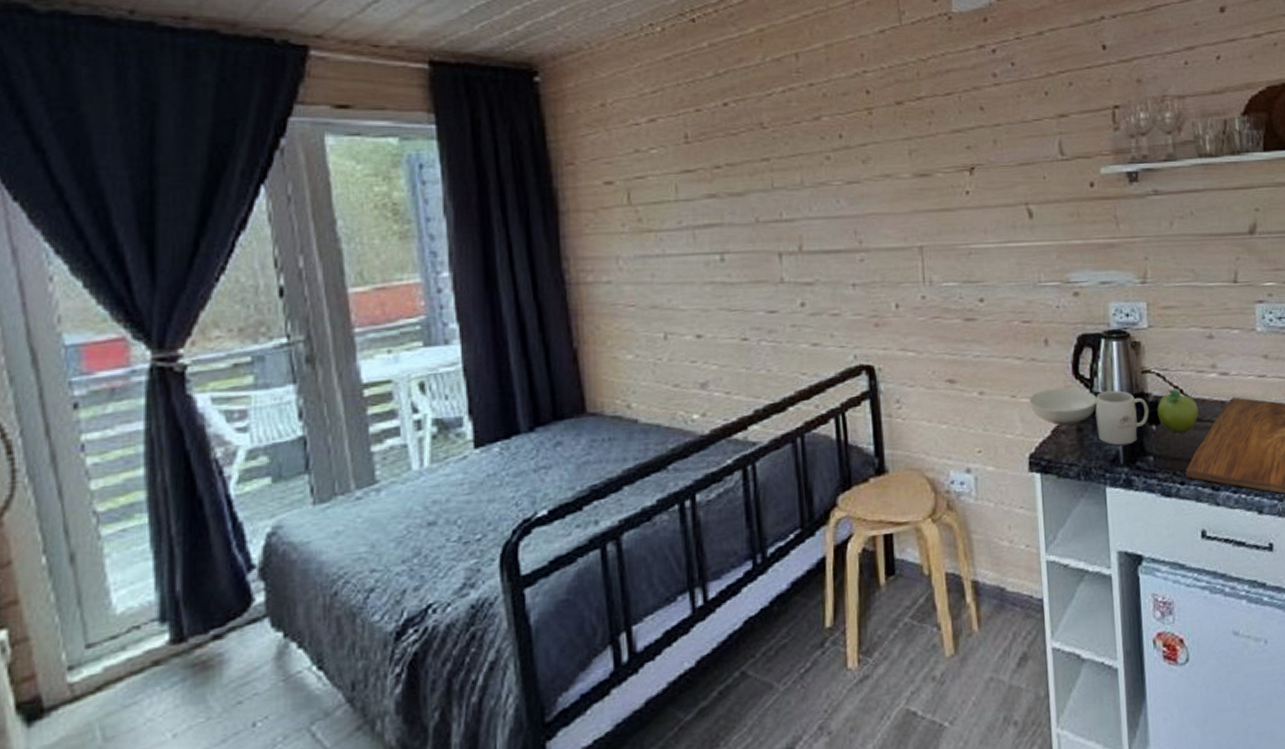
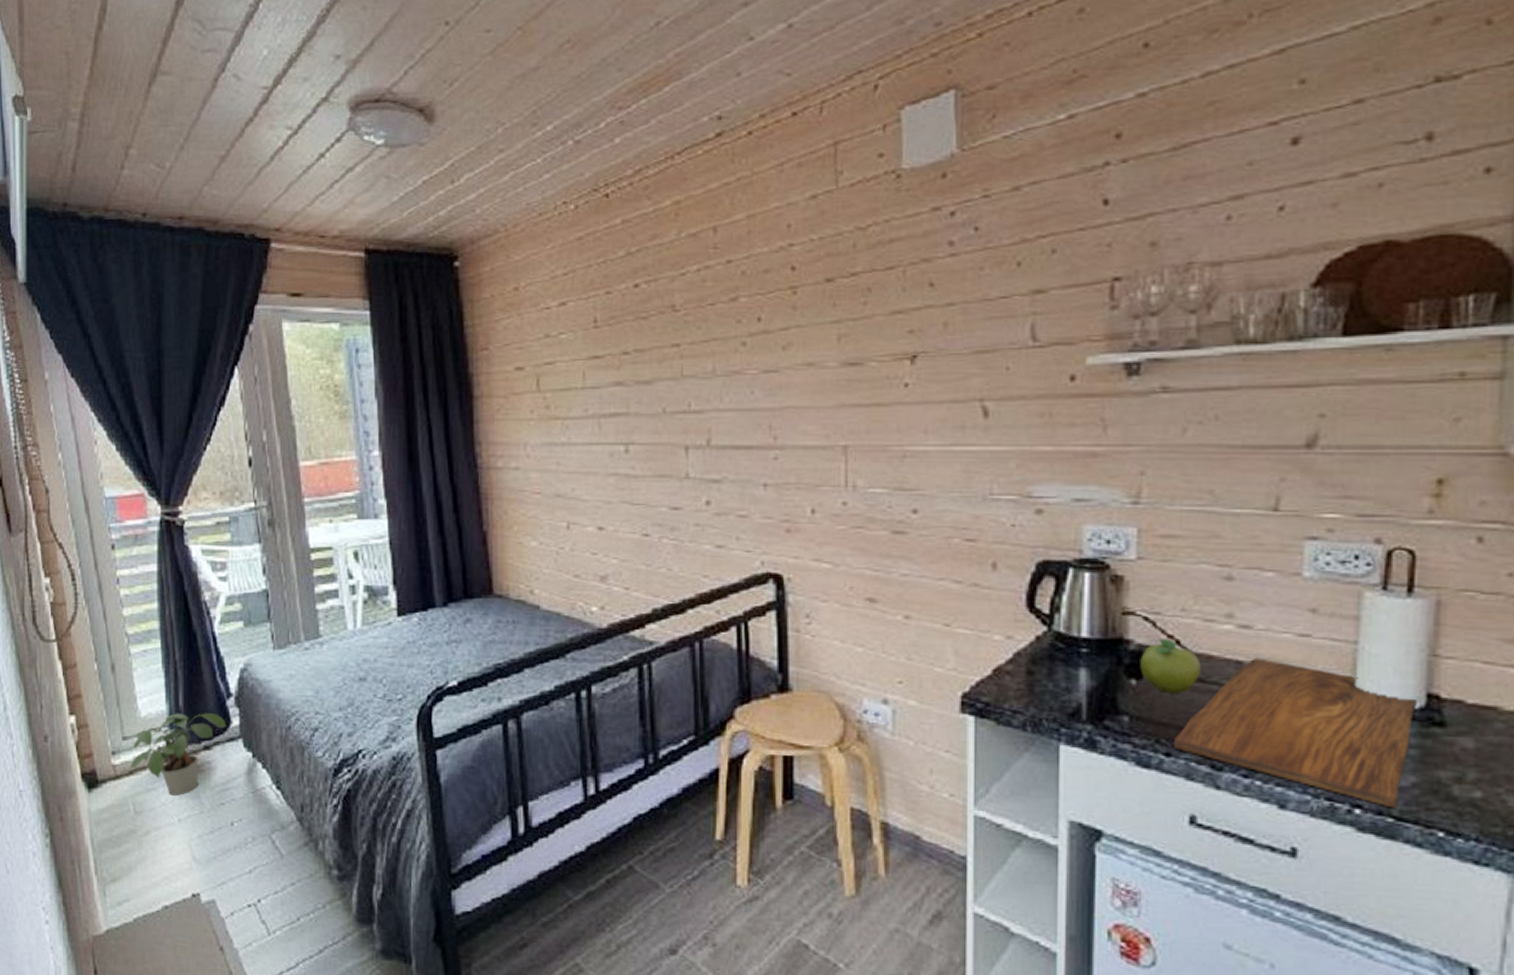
potted plant: none [98,592,247,706] -> present [130,713,227,796]
bowl: present [1028,387,1097,427] -> none [966,620,1057,667]
mug: present [1095,390,1149,446] -> none [1053,630,1128,699]

